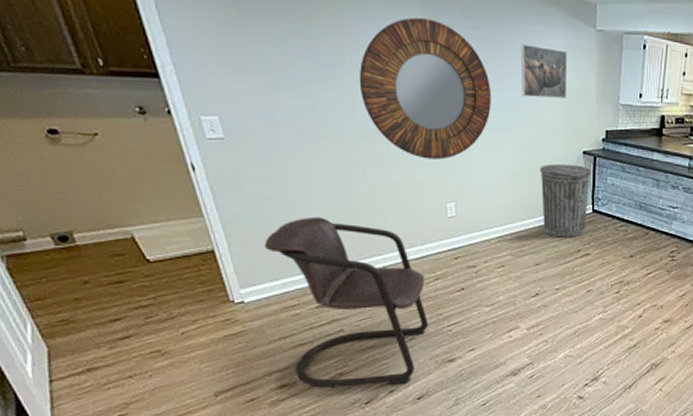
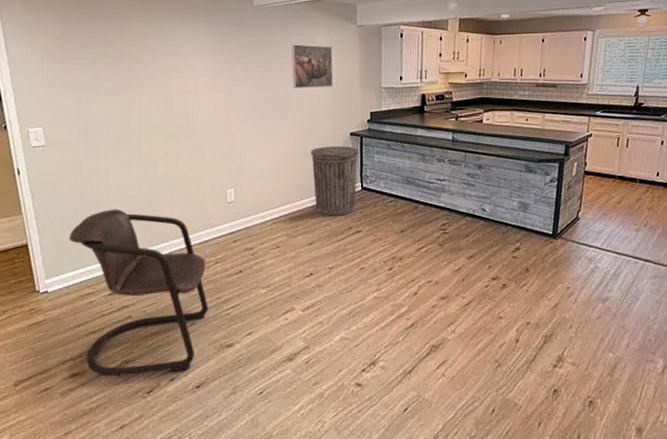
home mirror: present [359,17,491,160] -> none [155,32,266,151]

